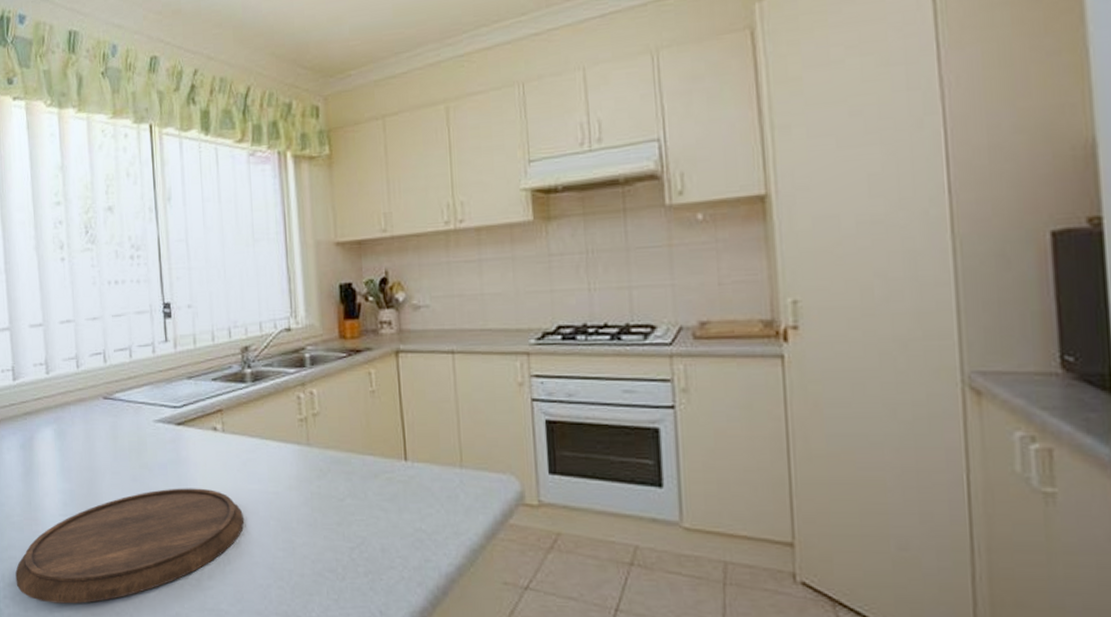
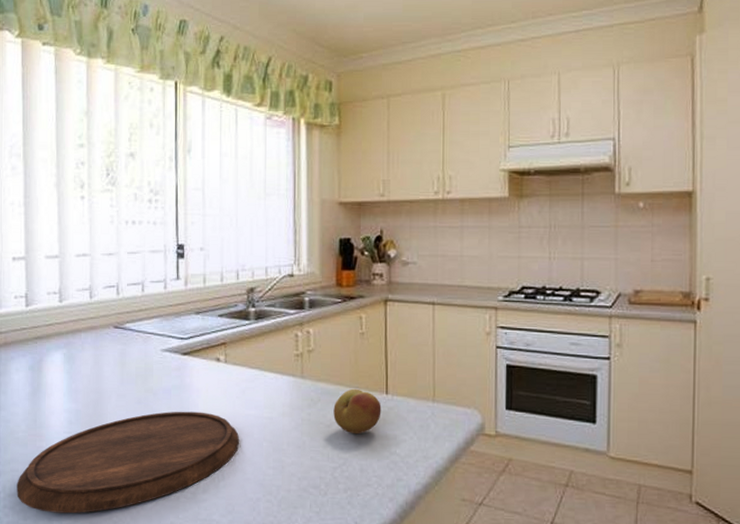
fruit: none [346,455,401,509] -> present [333,388,381,435]

